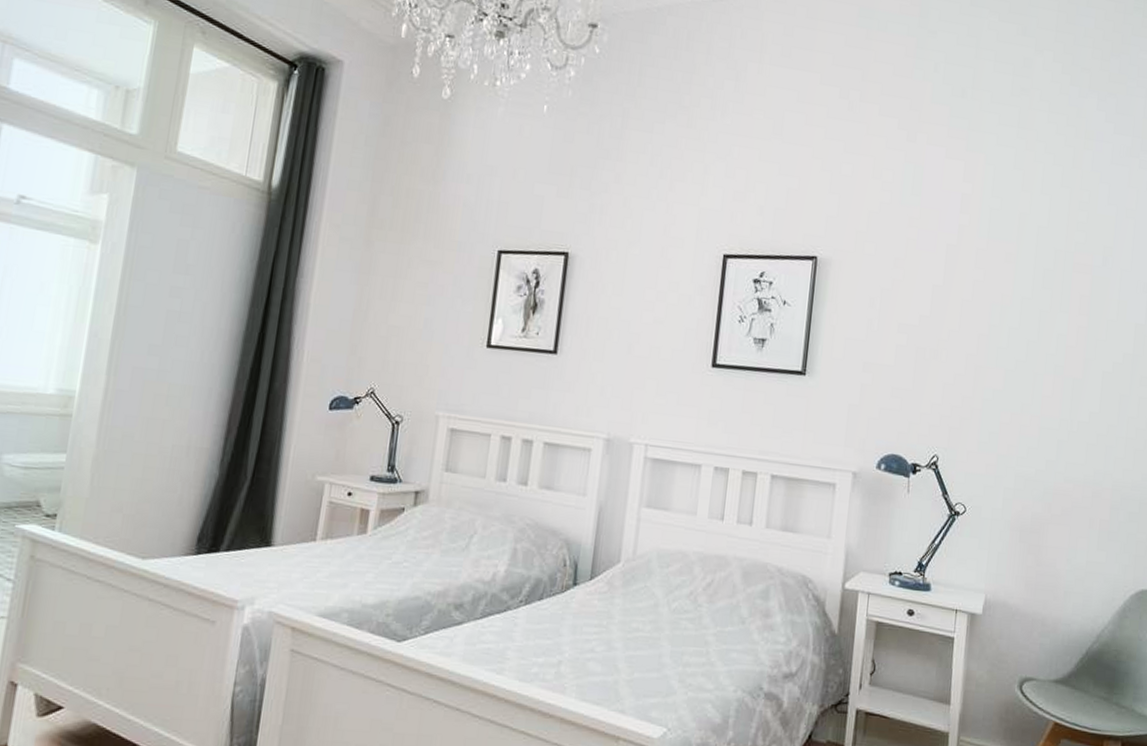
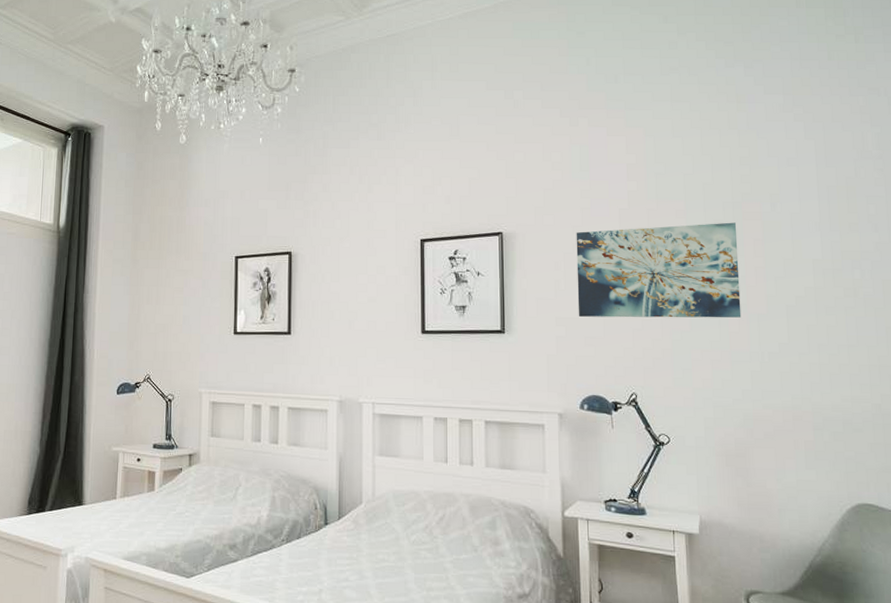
wall art: none [888,265,1066,381] -> present [576,222,742,318]

